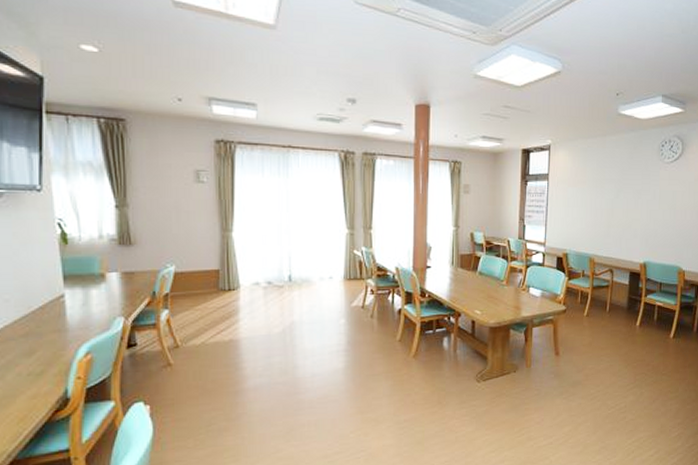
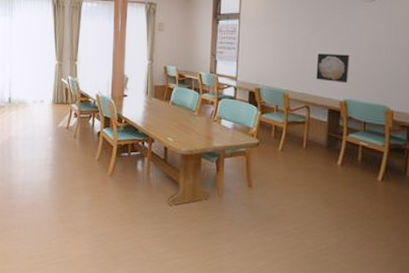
wall art: none [620,216,649,246] -> present [316,53,349,83]

